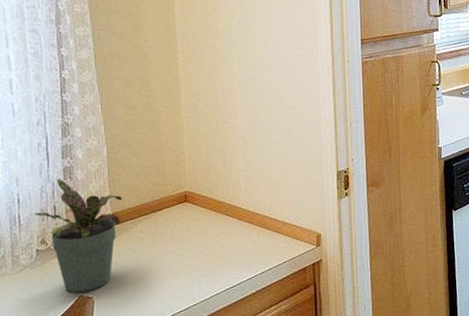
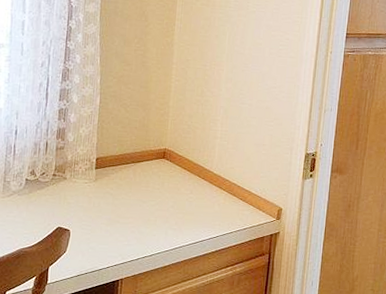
potted plant: present [34,179,122,293] -> none [28,118,108,224]

